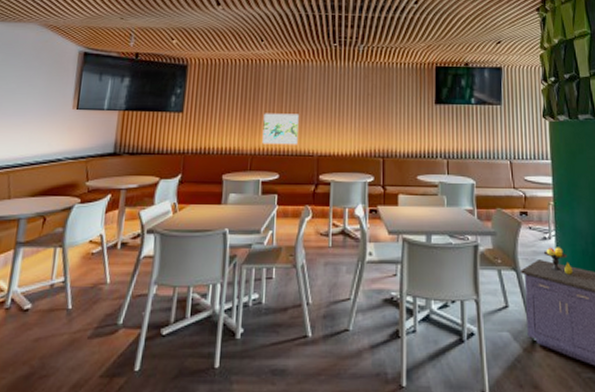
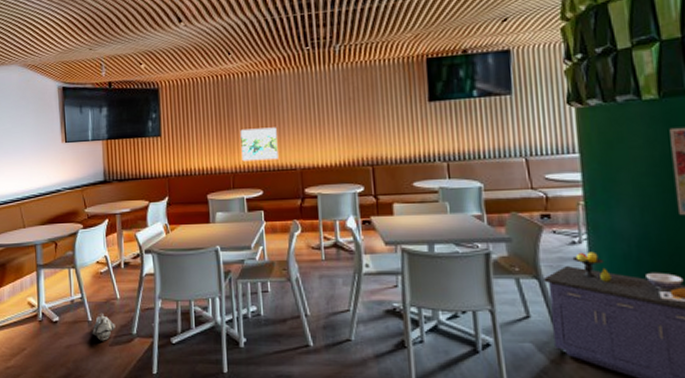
backpack: none [69,299,99,333] -> present [92,312,116,341]

